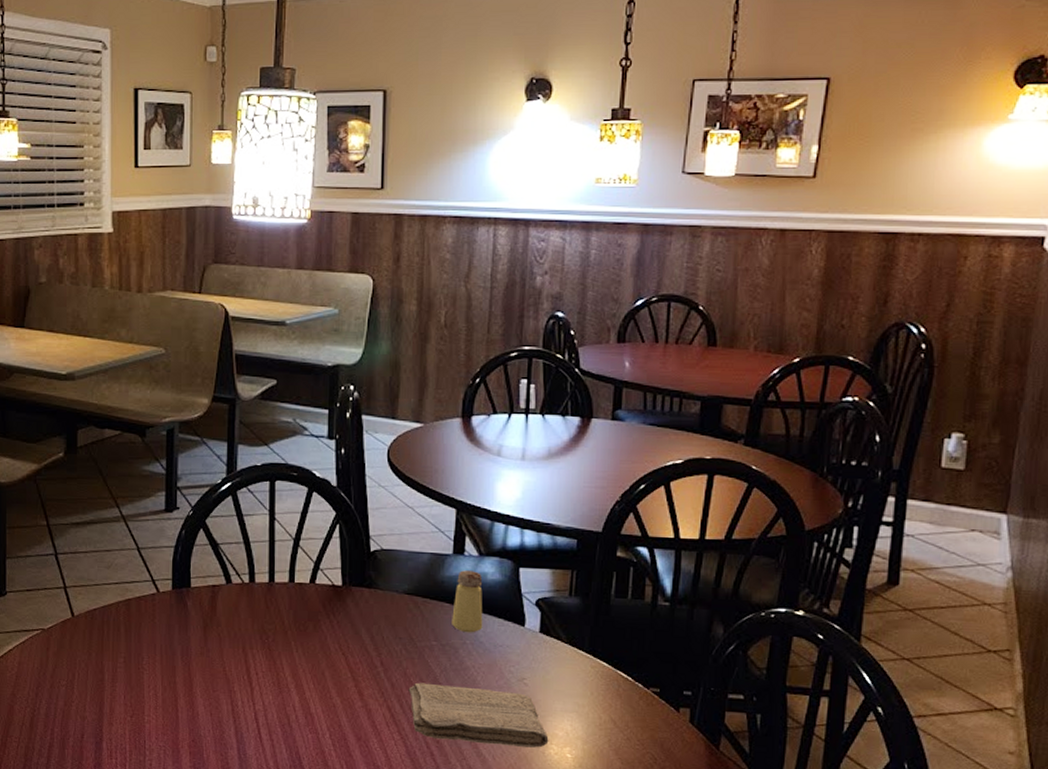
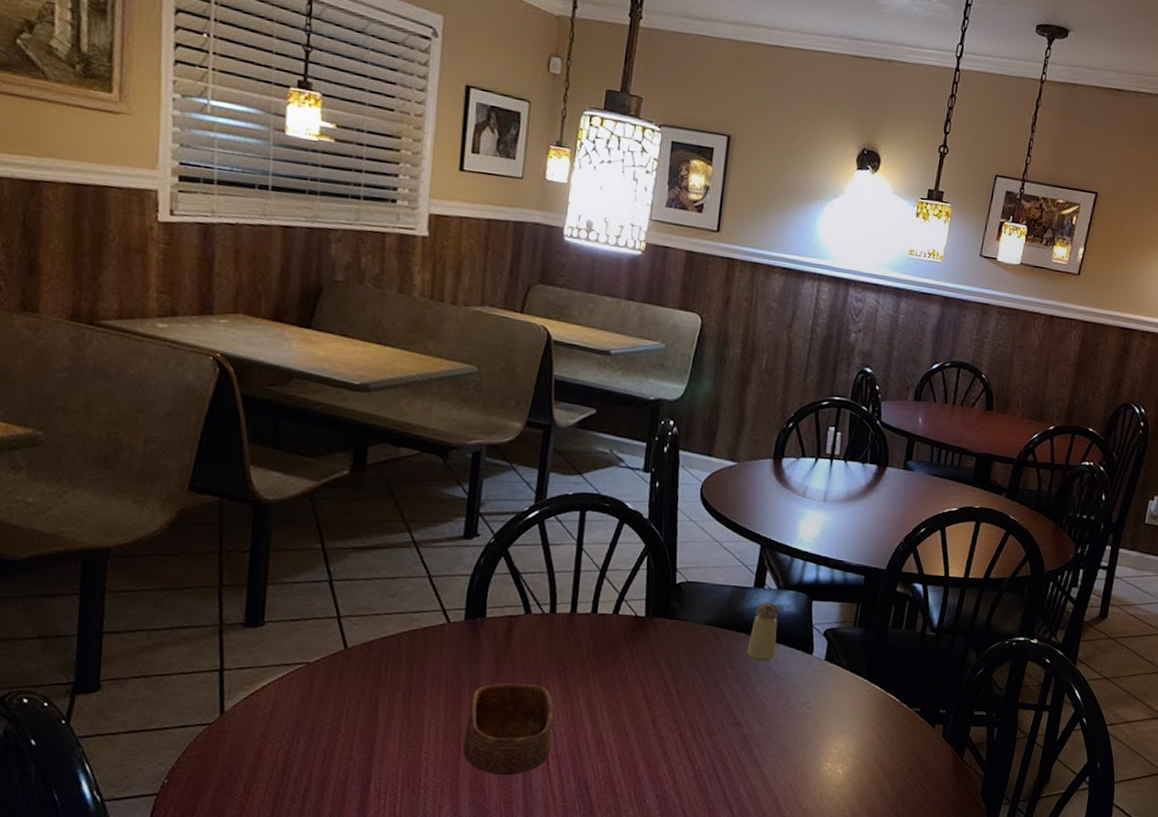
bowl: none [181,651,261,743] -> present [463,682,554,776]
washcloth: present [408,682,549,748] -> none [701,709,825,766]

